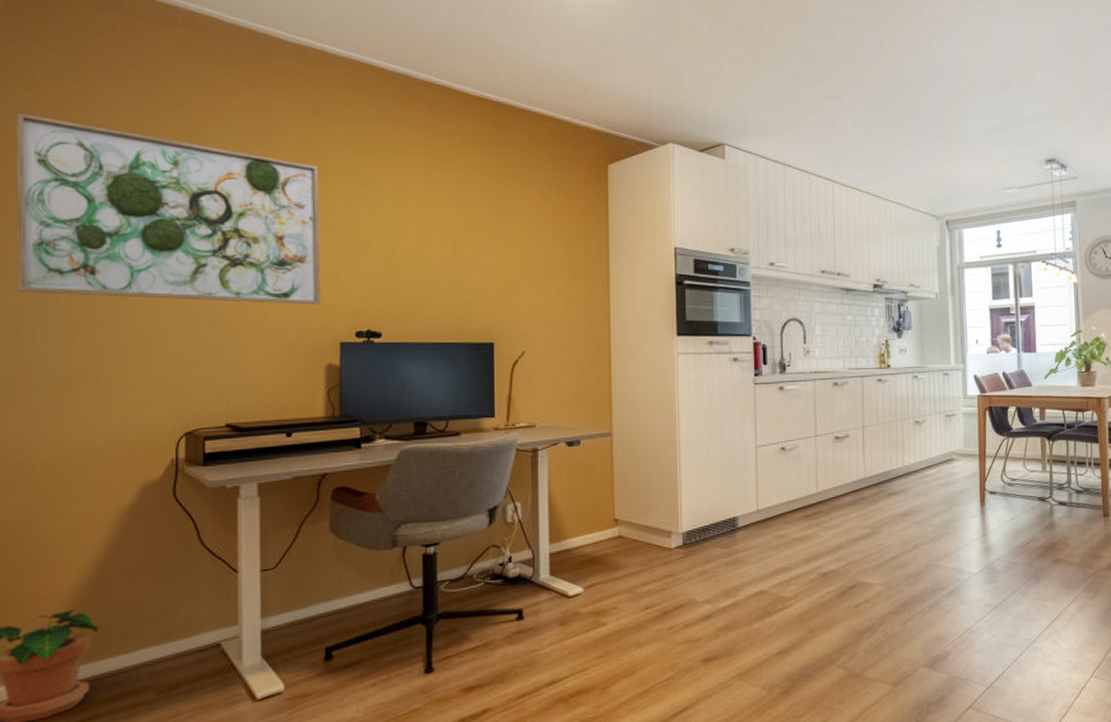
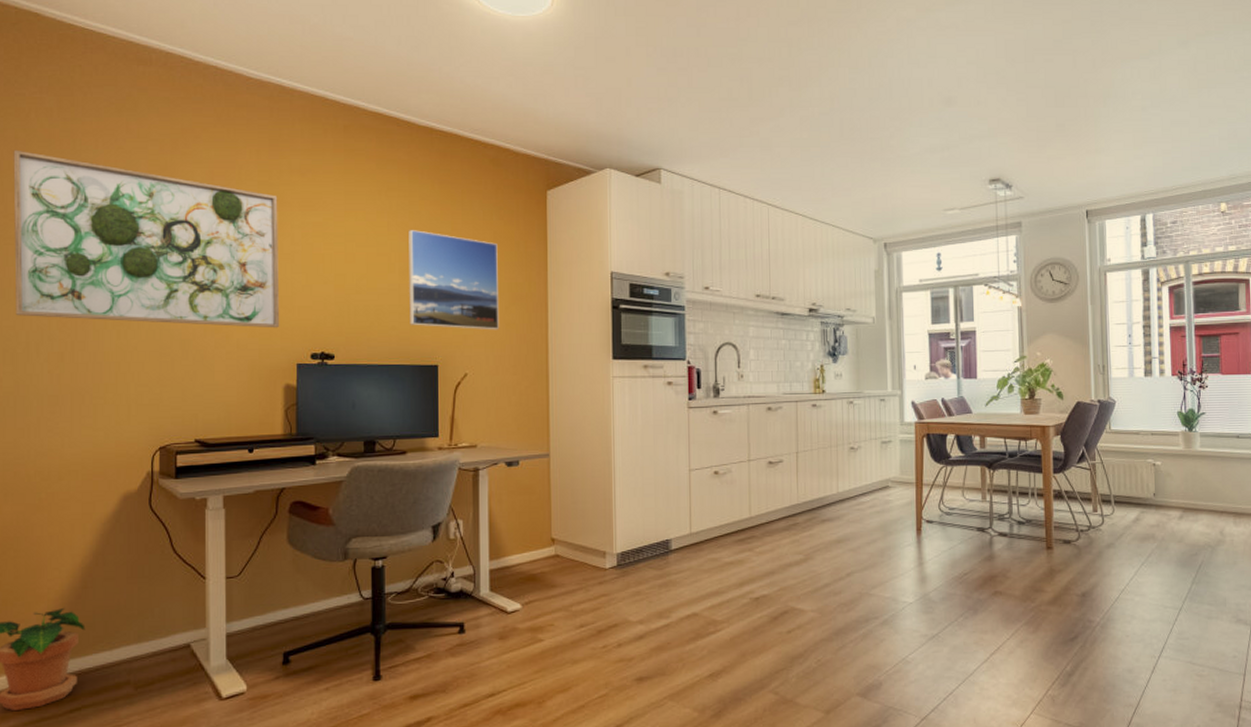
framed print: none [462,203,558,307] -> present [409,230,499,330]

